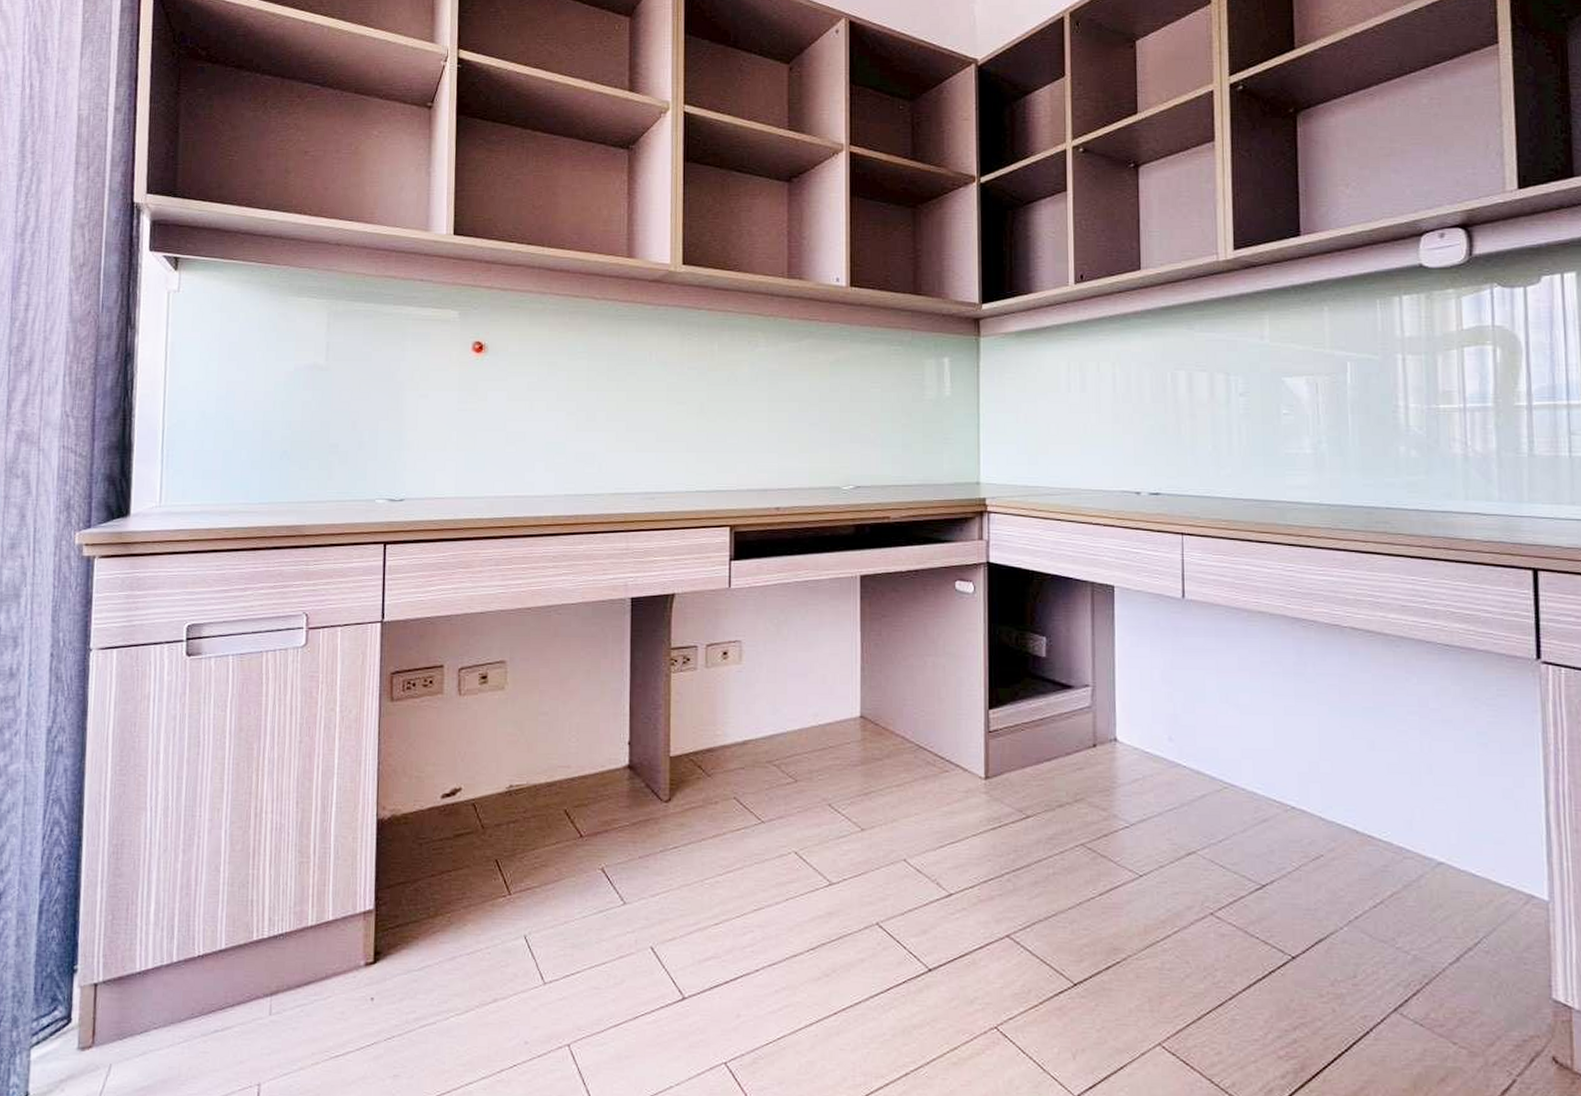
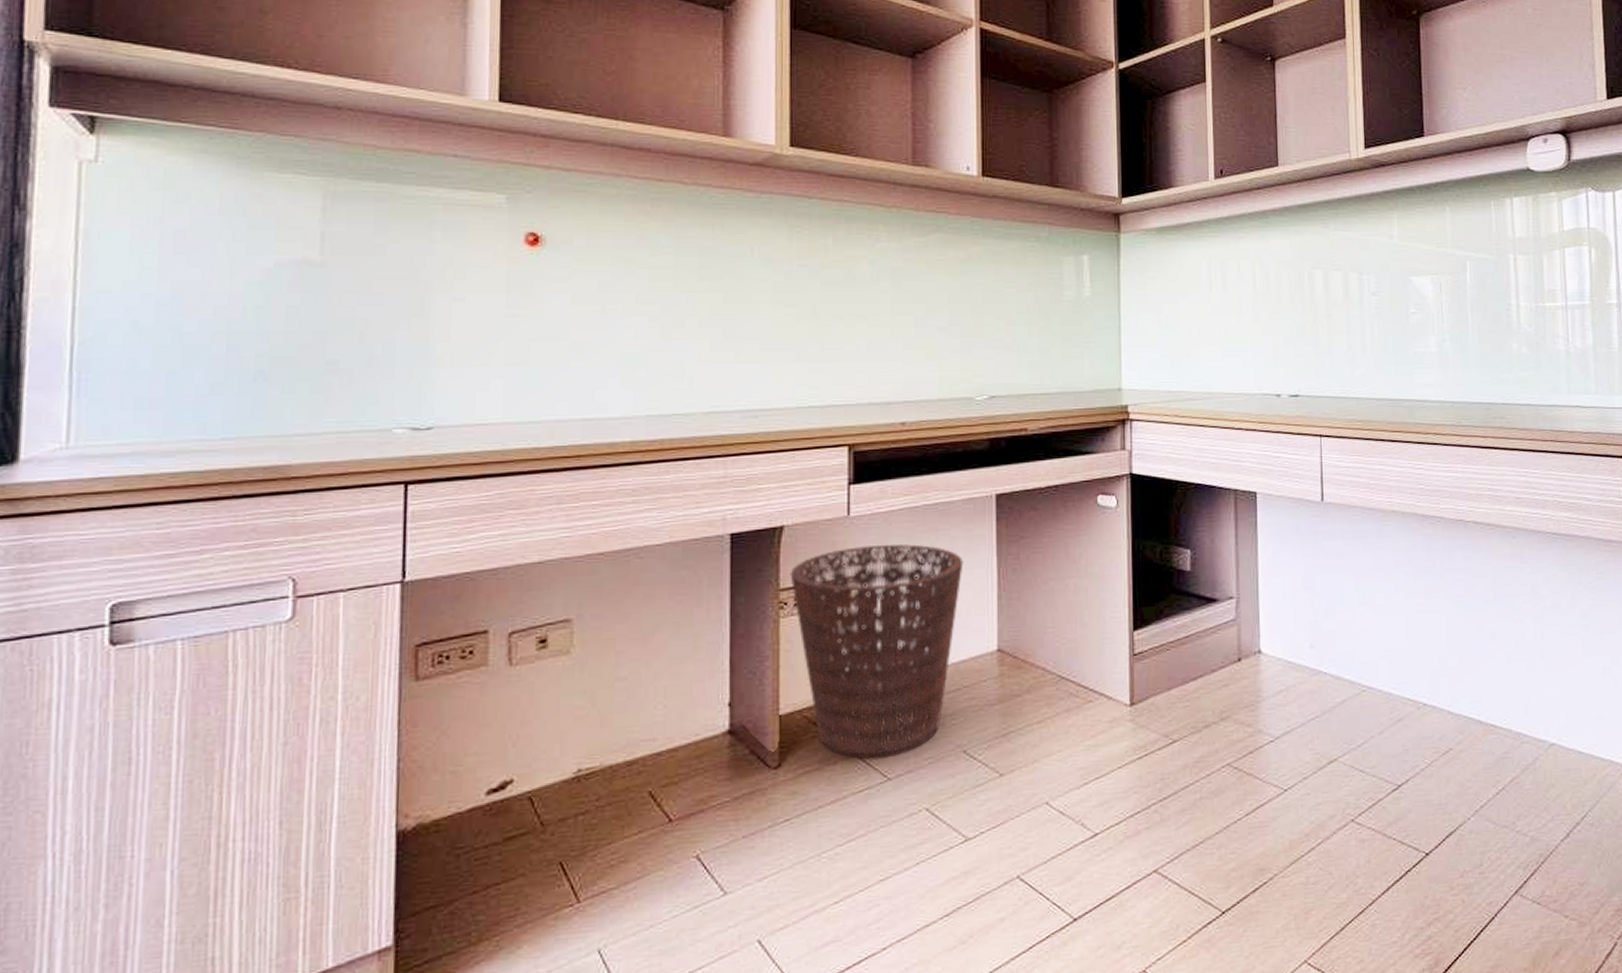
basket: none [680,614,830,802] -> present [790,544,964,759]

